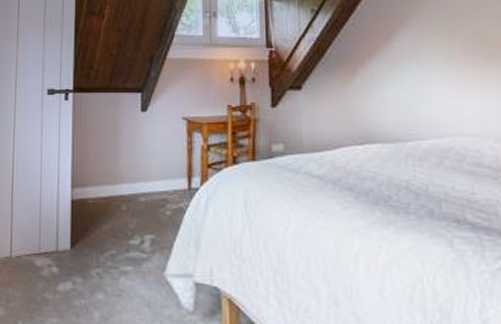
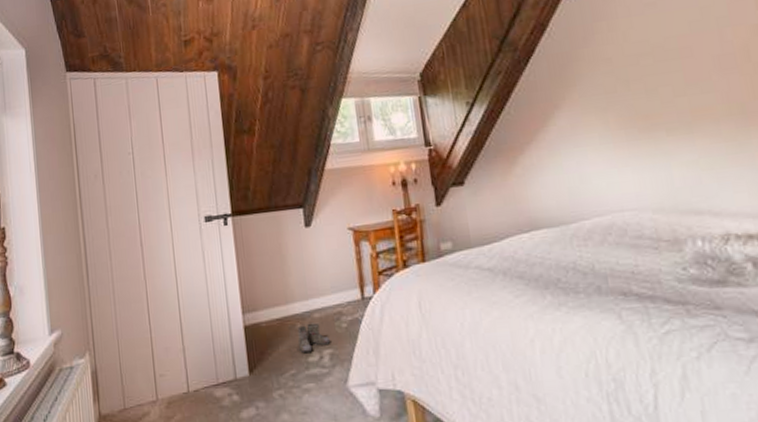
boots: none [121,206,154,236] -> present [297,323,331,354]

